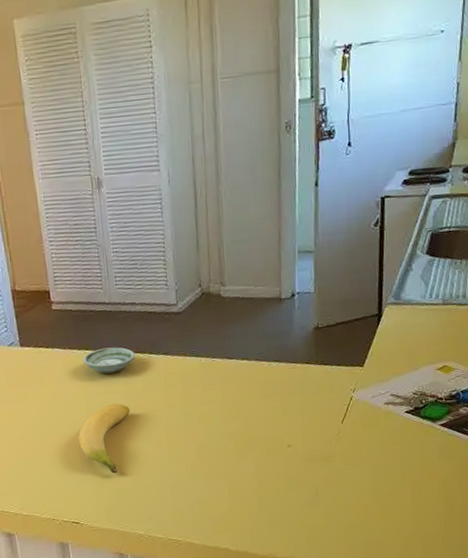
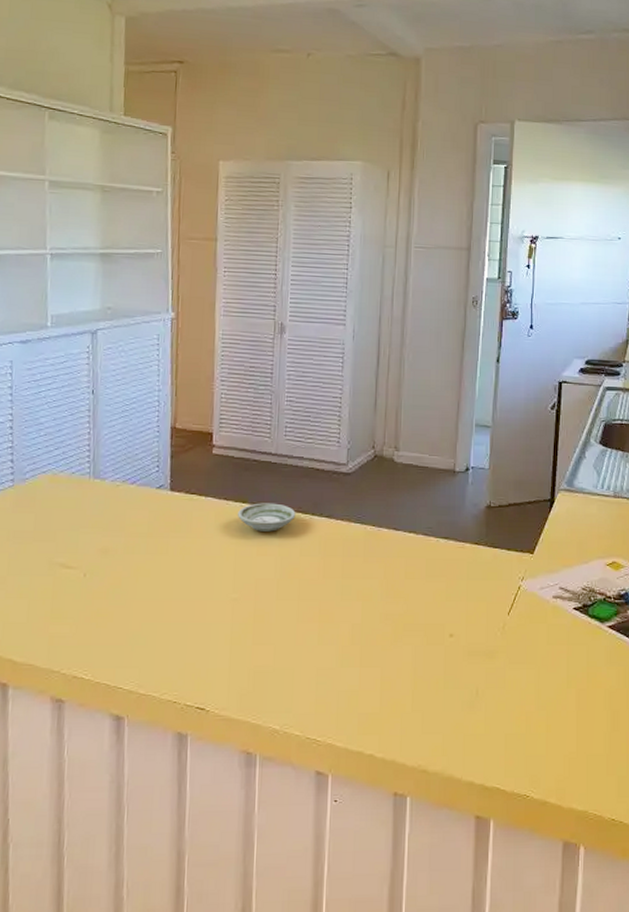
banana: present [78,403,130,474] -> none [219,567,283,651]

